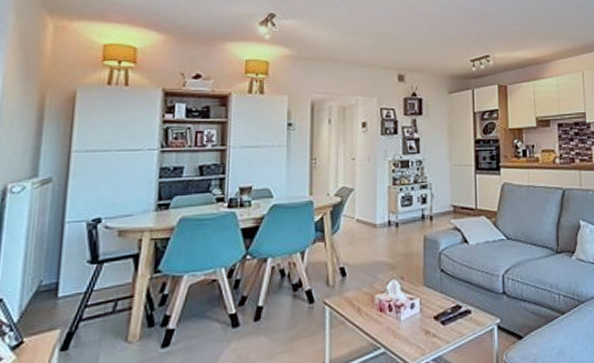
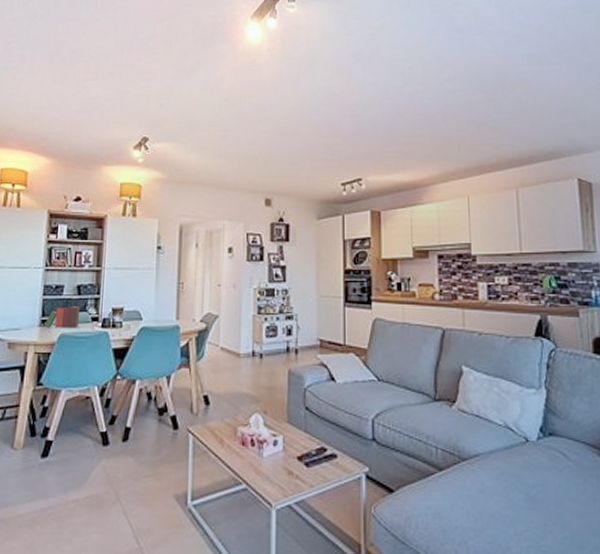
books: none [161,186,203,212] -> present [44,305,81,328]

